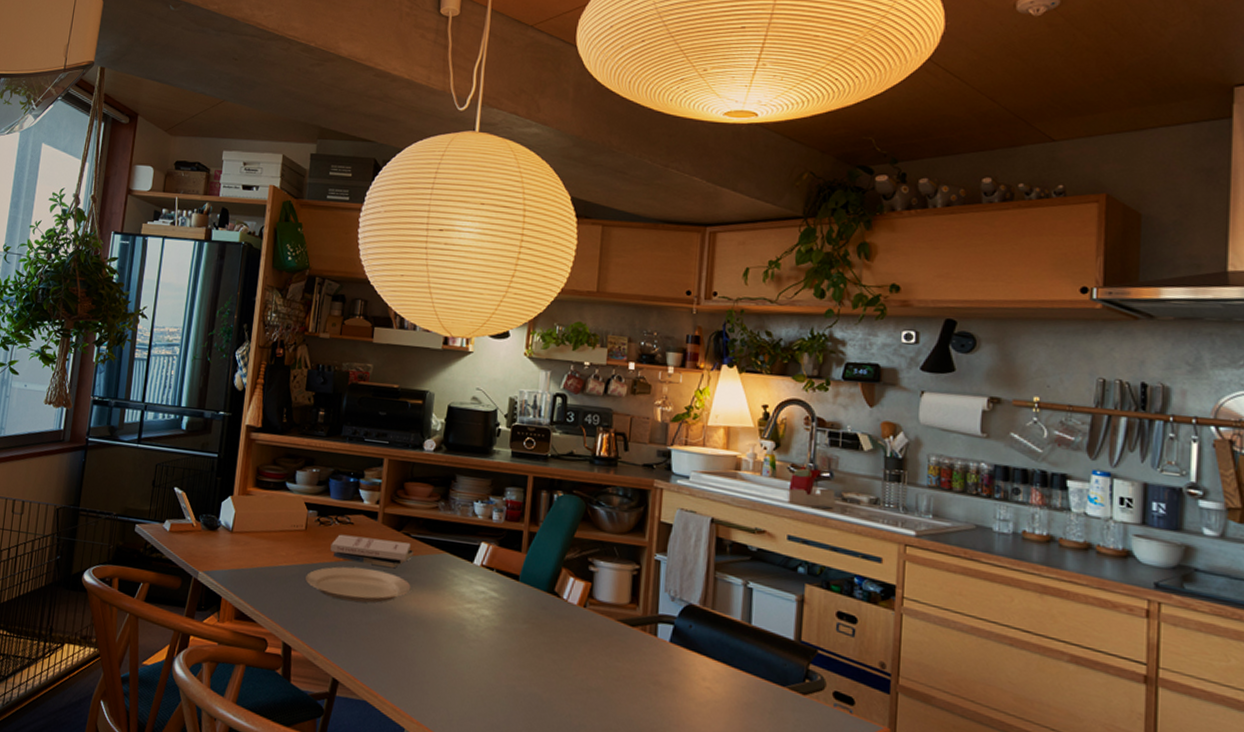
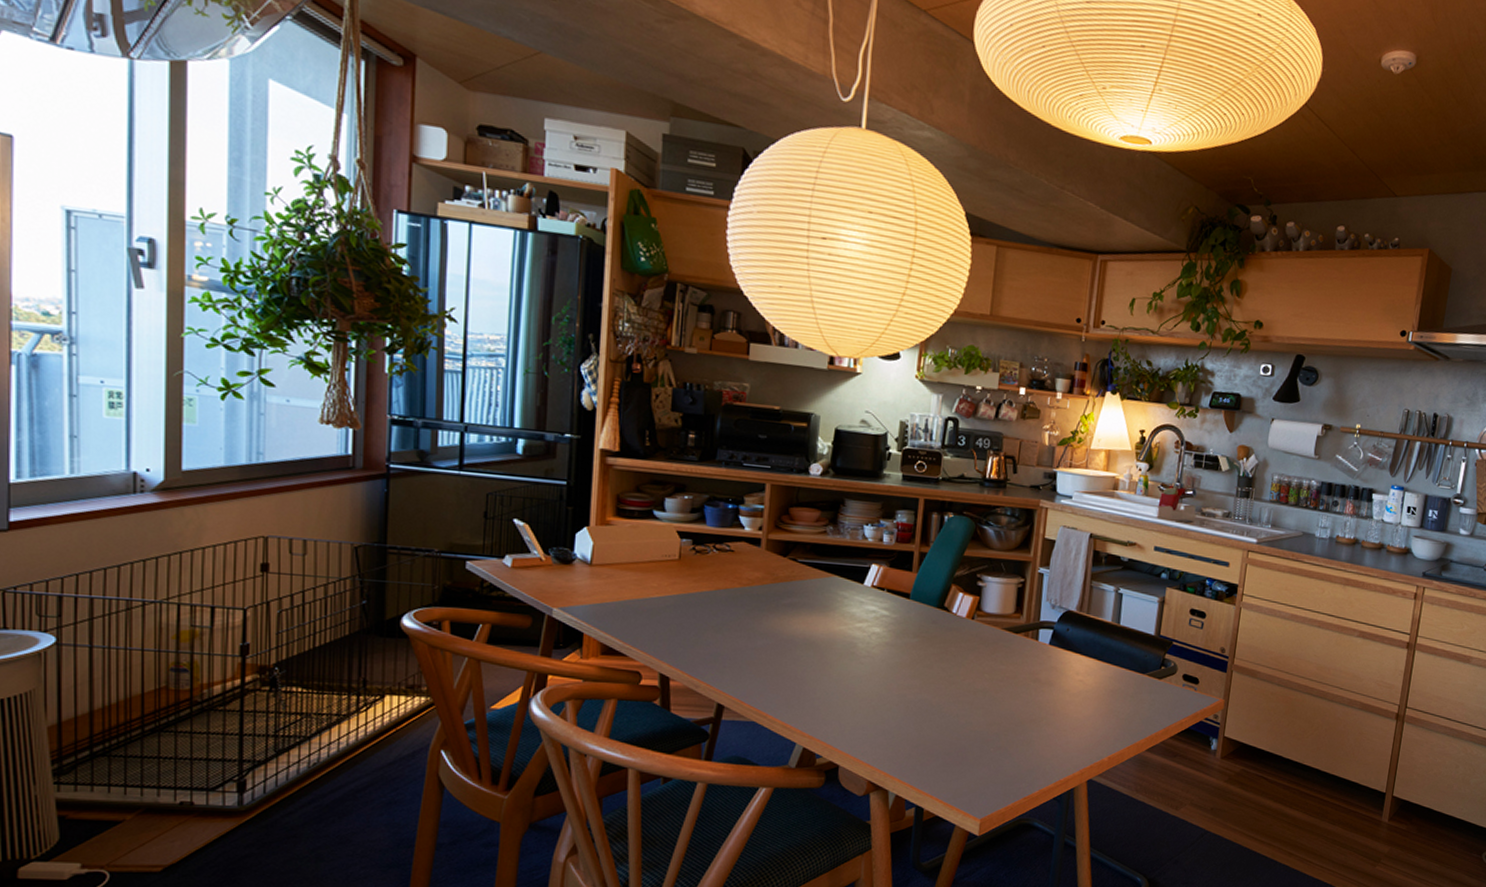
plate: present [306,566,411,603] -> none [682,594,799,629]
books: present [330,534,414,569] -> none [709,562,802,594]

